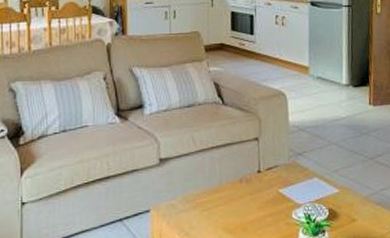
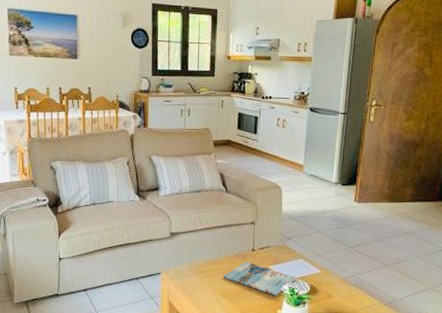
magazine: none [226,186,311,226] -> present [223,261,296,296]

